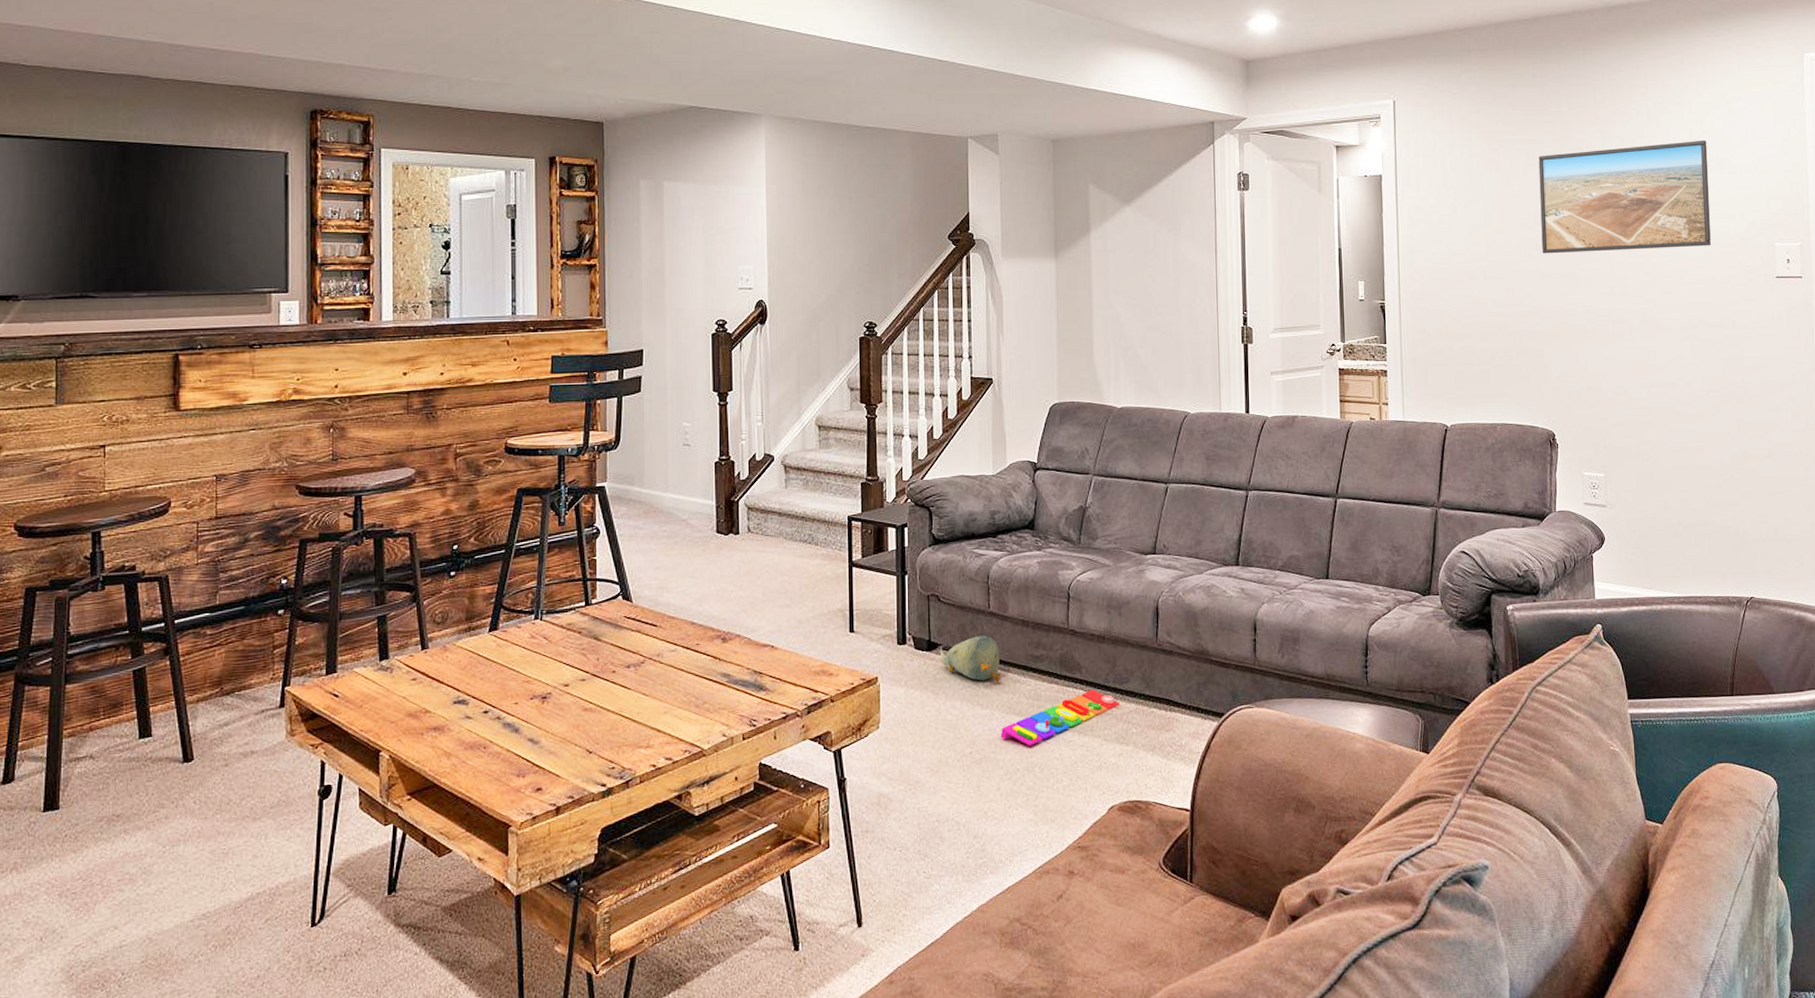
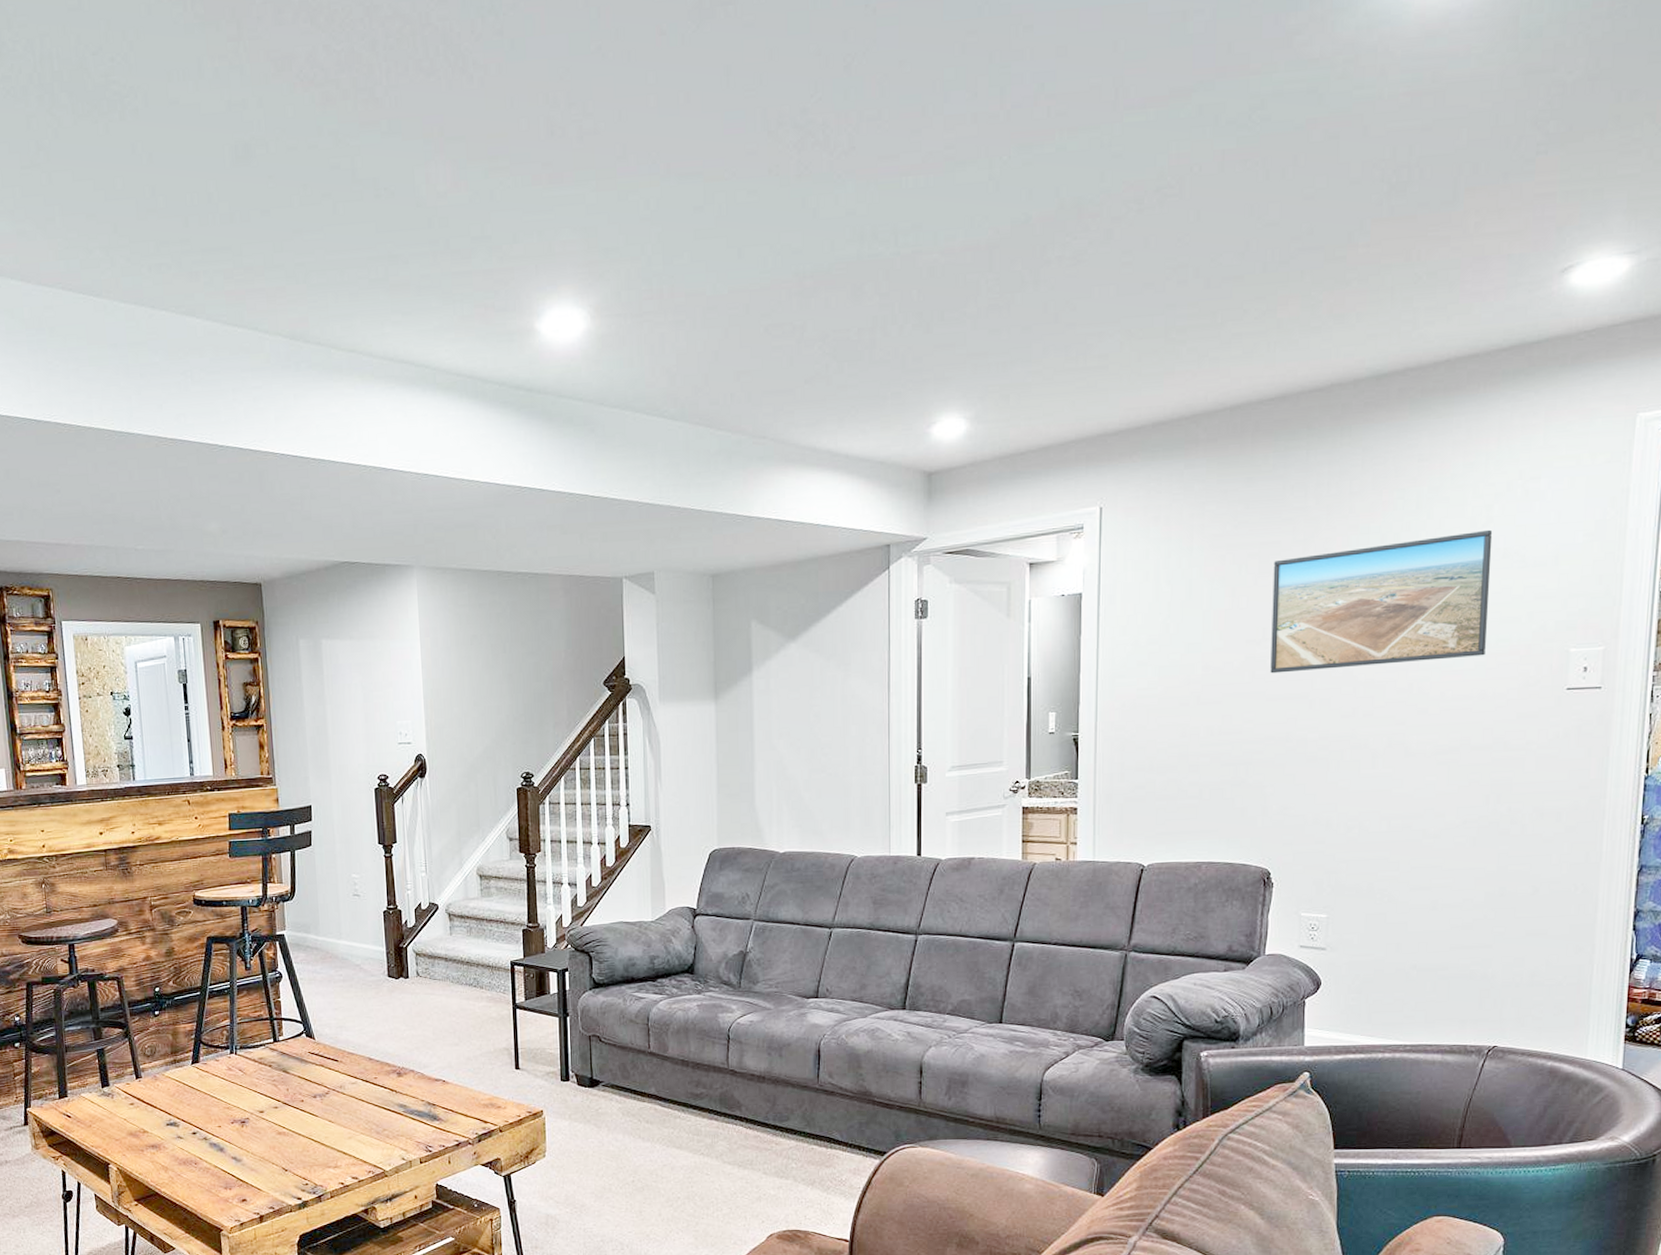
plush toy: present [939,635,1001,684] -> none [601,1074,662,1119]
knob puzzle: present [1000,690,1119,746] -> none [661,1126,779,1177]

